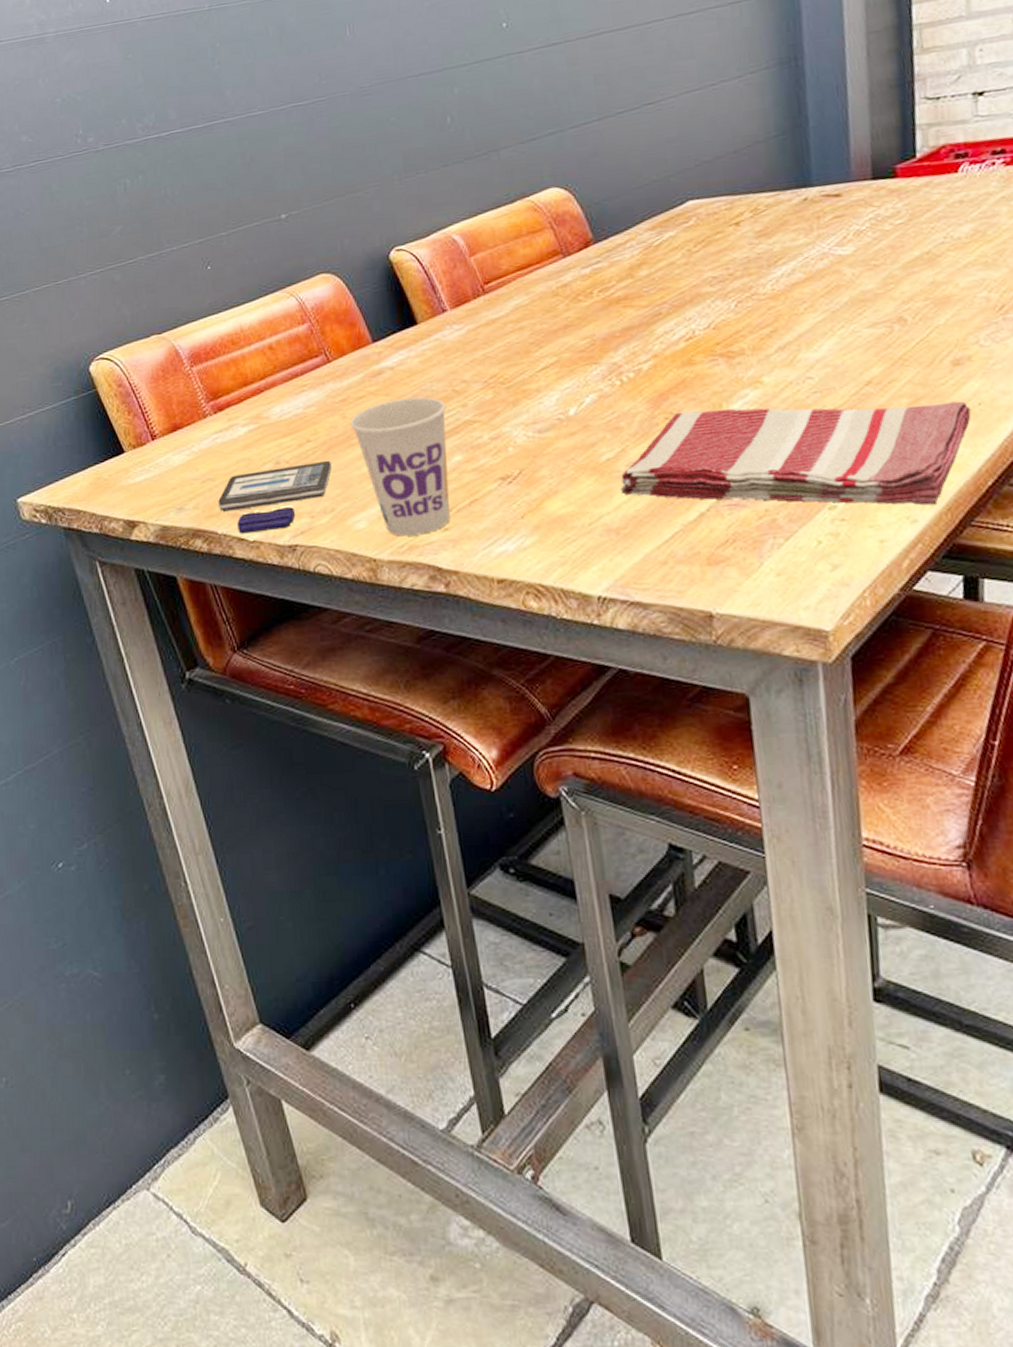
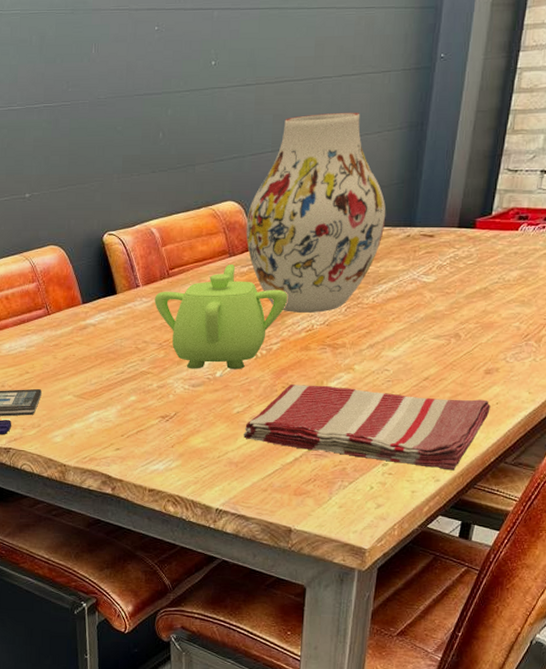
cup: present [350,397,450,537] -> none [59,349,130,451]
teapot: none [469,266,653,410] -> present [155,265,288,370]
vase: none [579,57,770,319] -> present [246,112,386,314]

